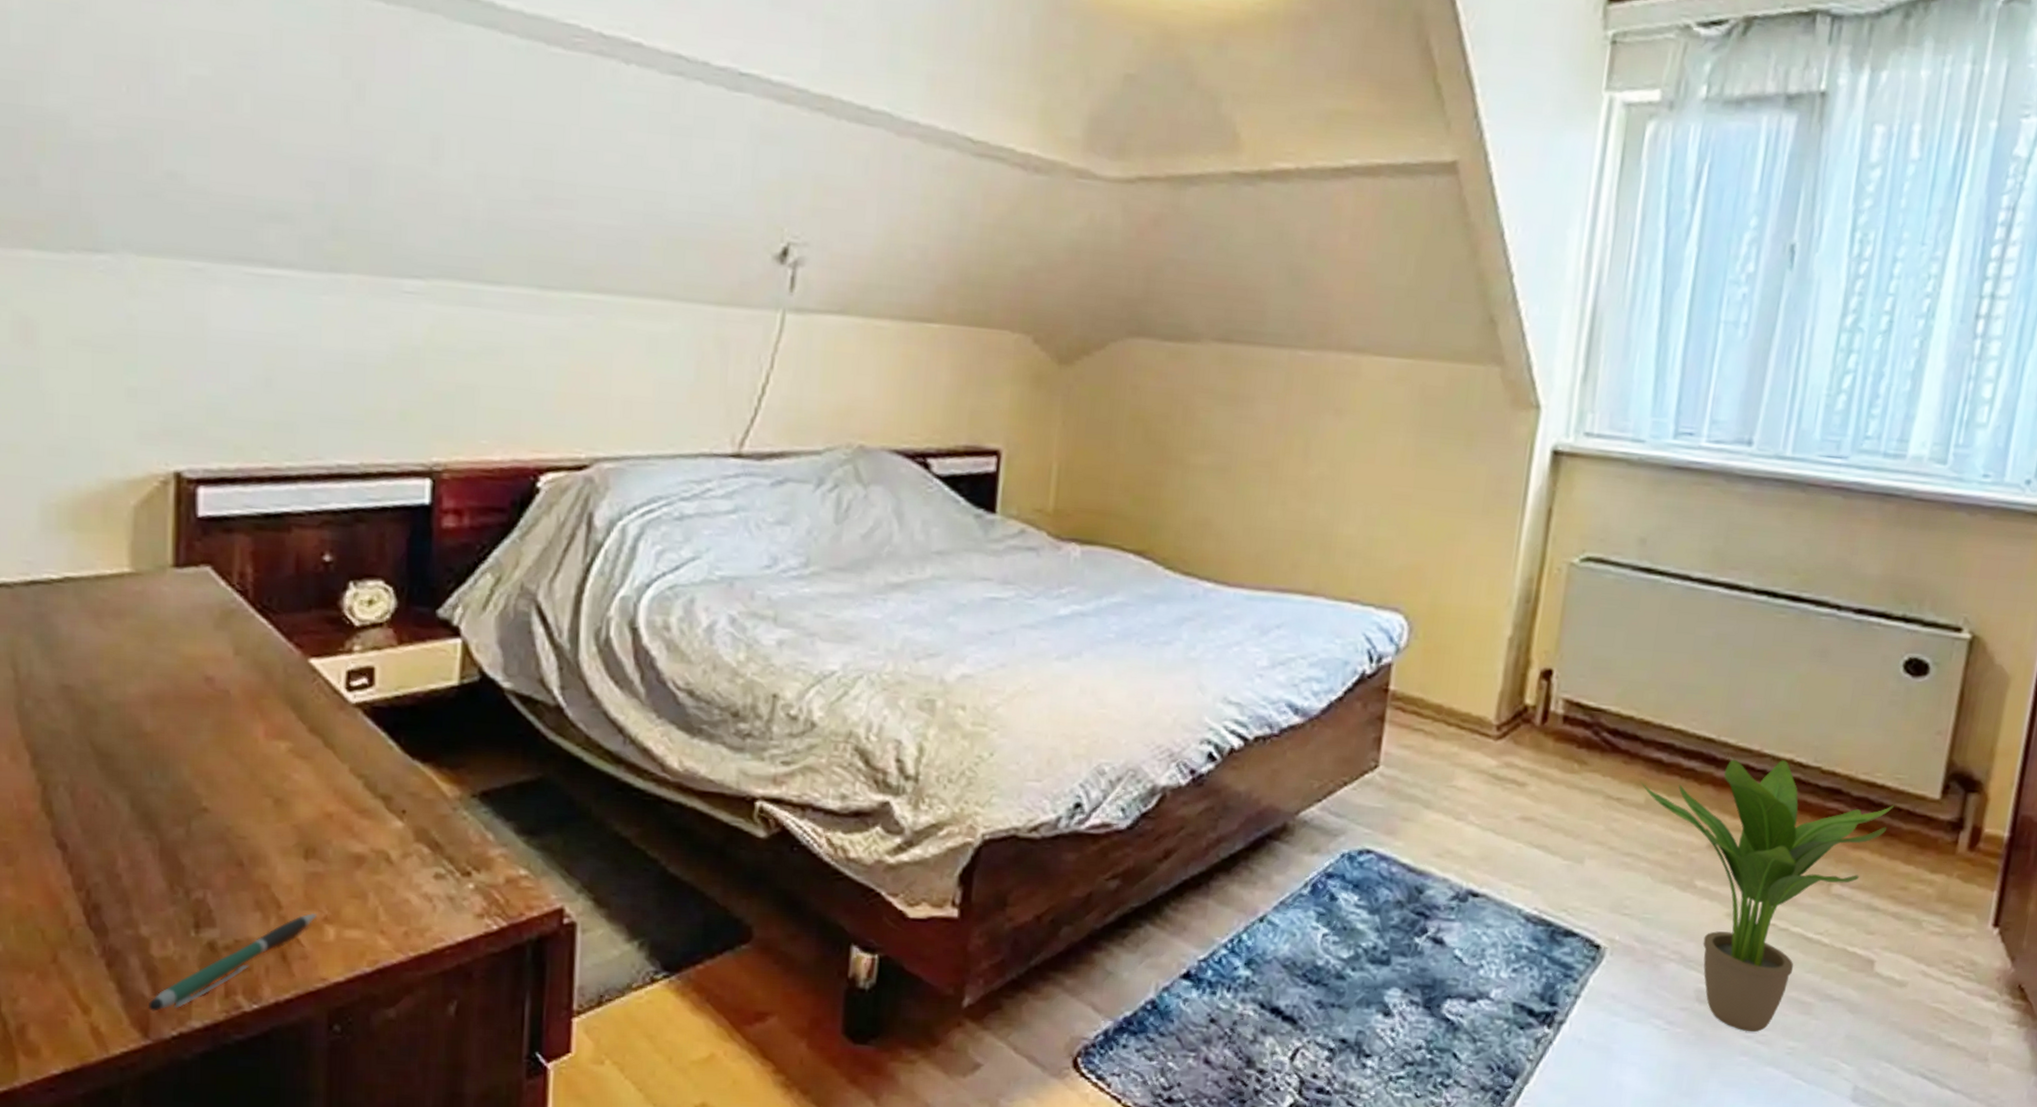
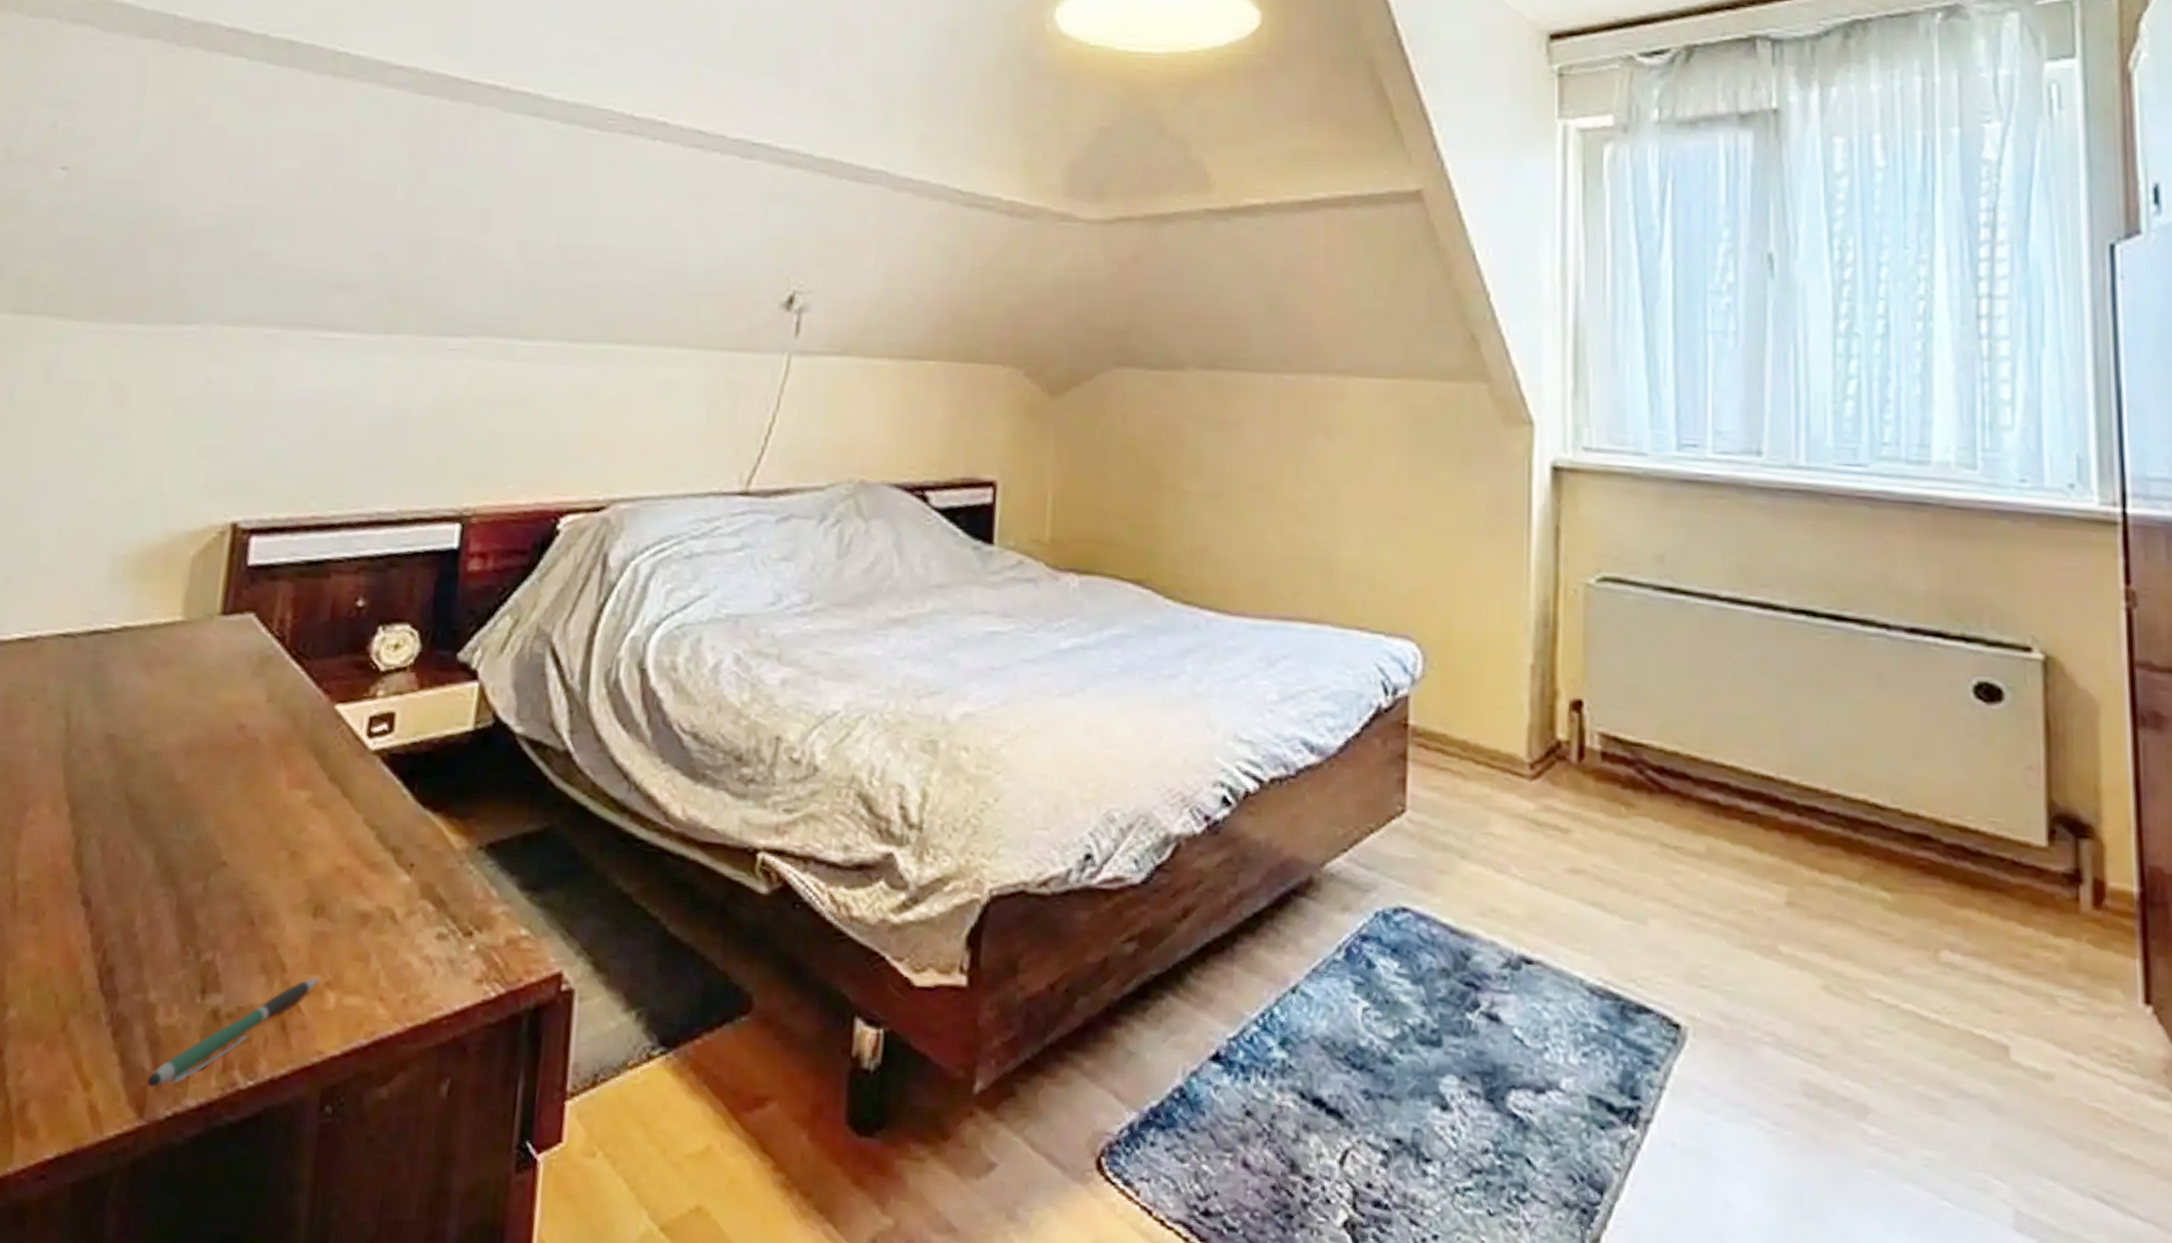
potted plant: present [1640,759,1894,1032] -> none [1698,800,1994,1137]

